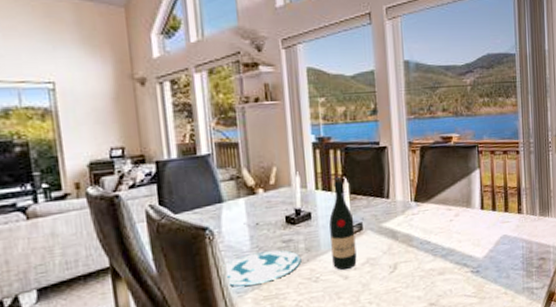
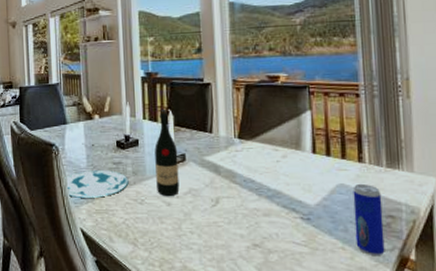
beverage can: none [513,233,538,296] -> present [353,184,385,257]

